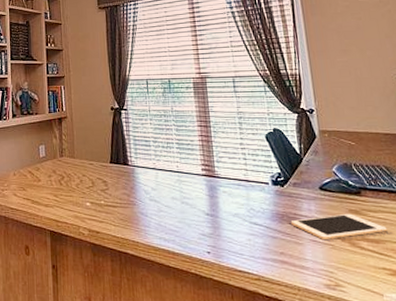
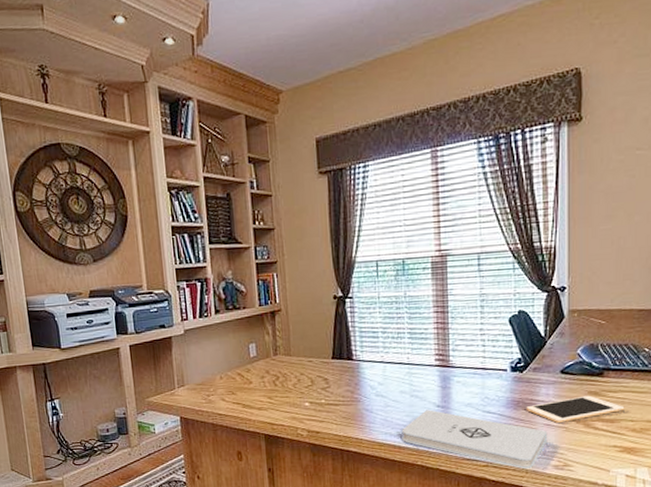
notepad: none [174,217,316,285] -> present [401,409,548,469]

